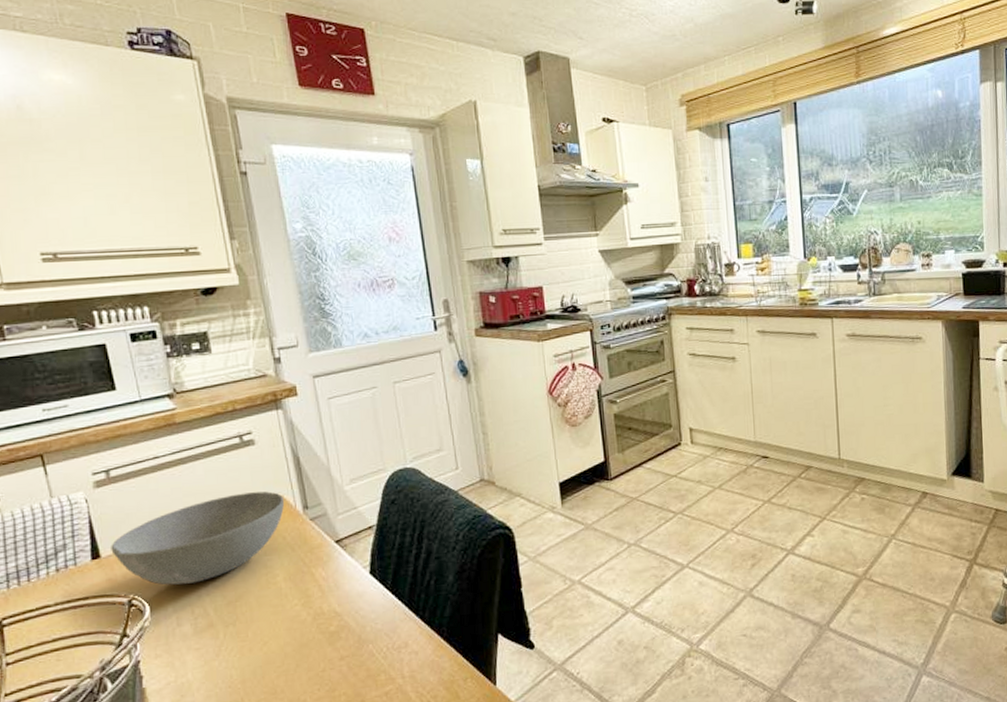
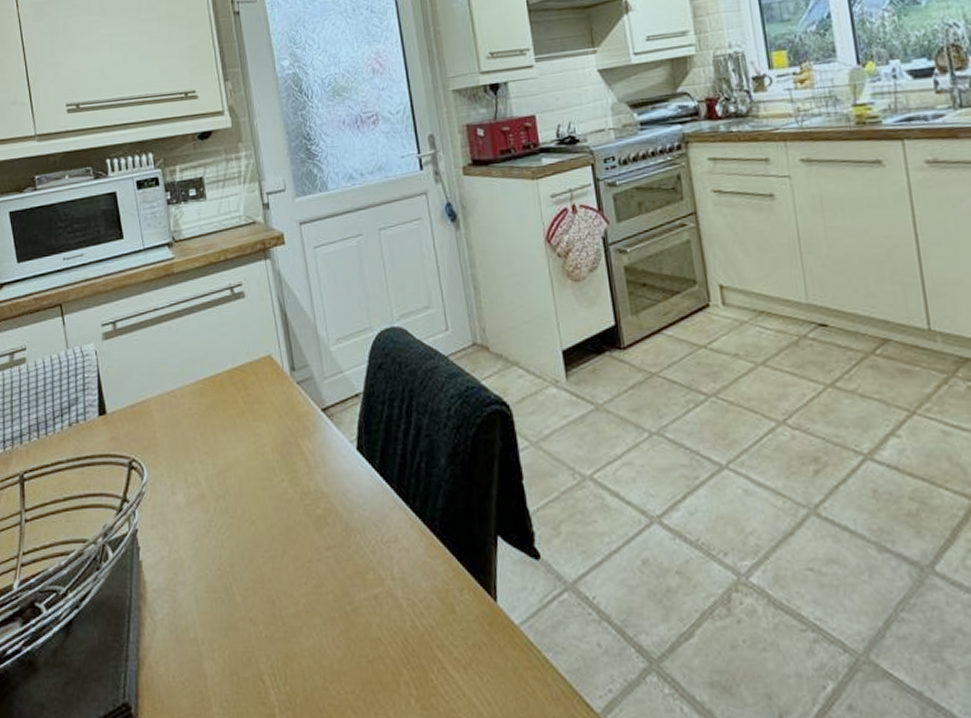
bowl: present [111,491,285,585] -> none [115,349,273,448]

